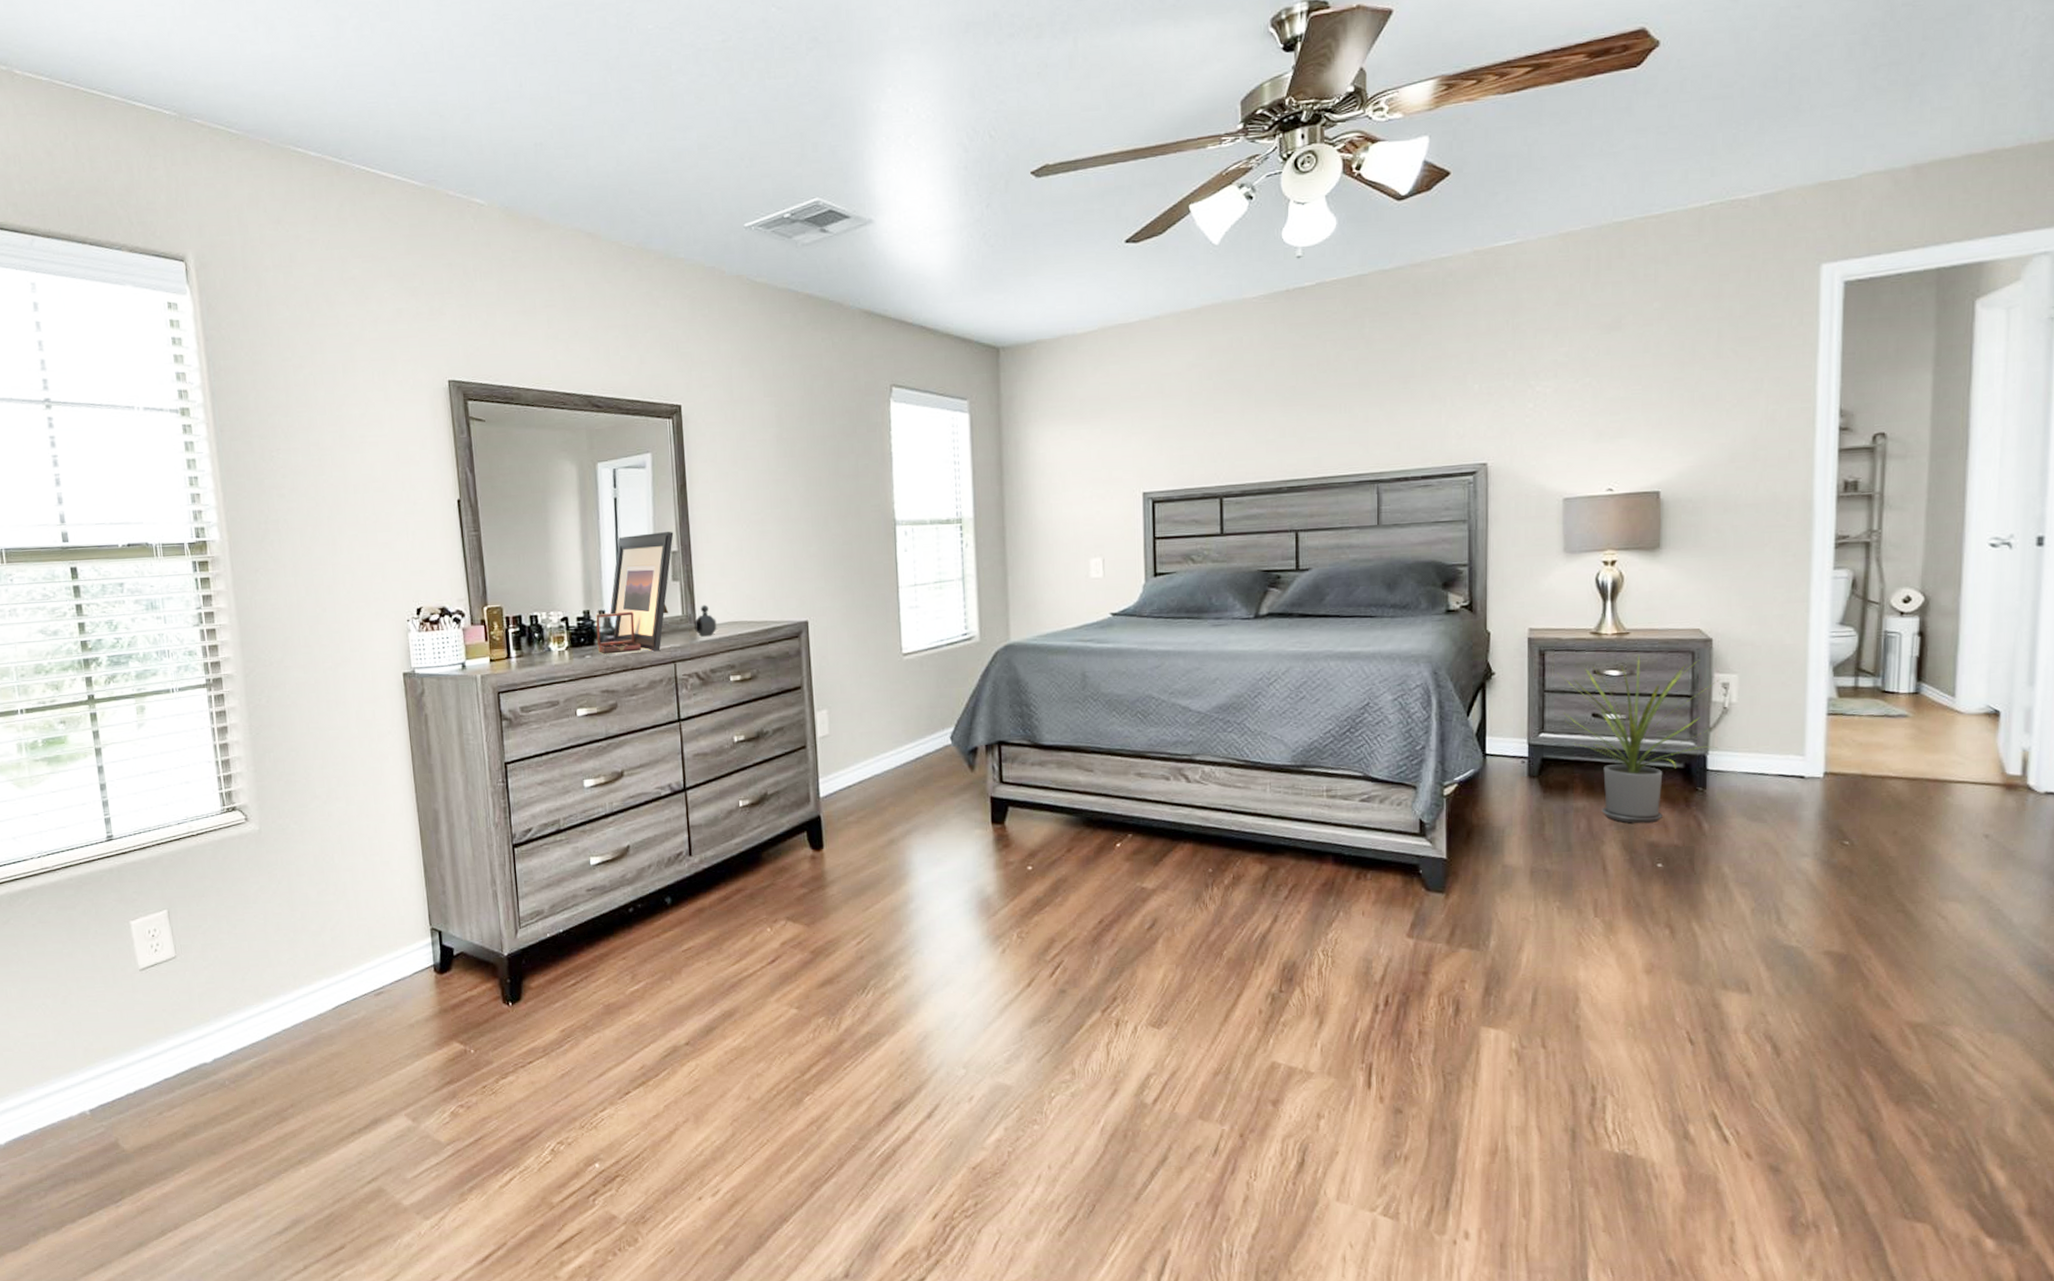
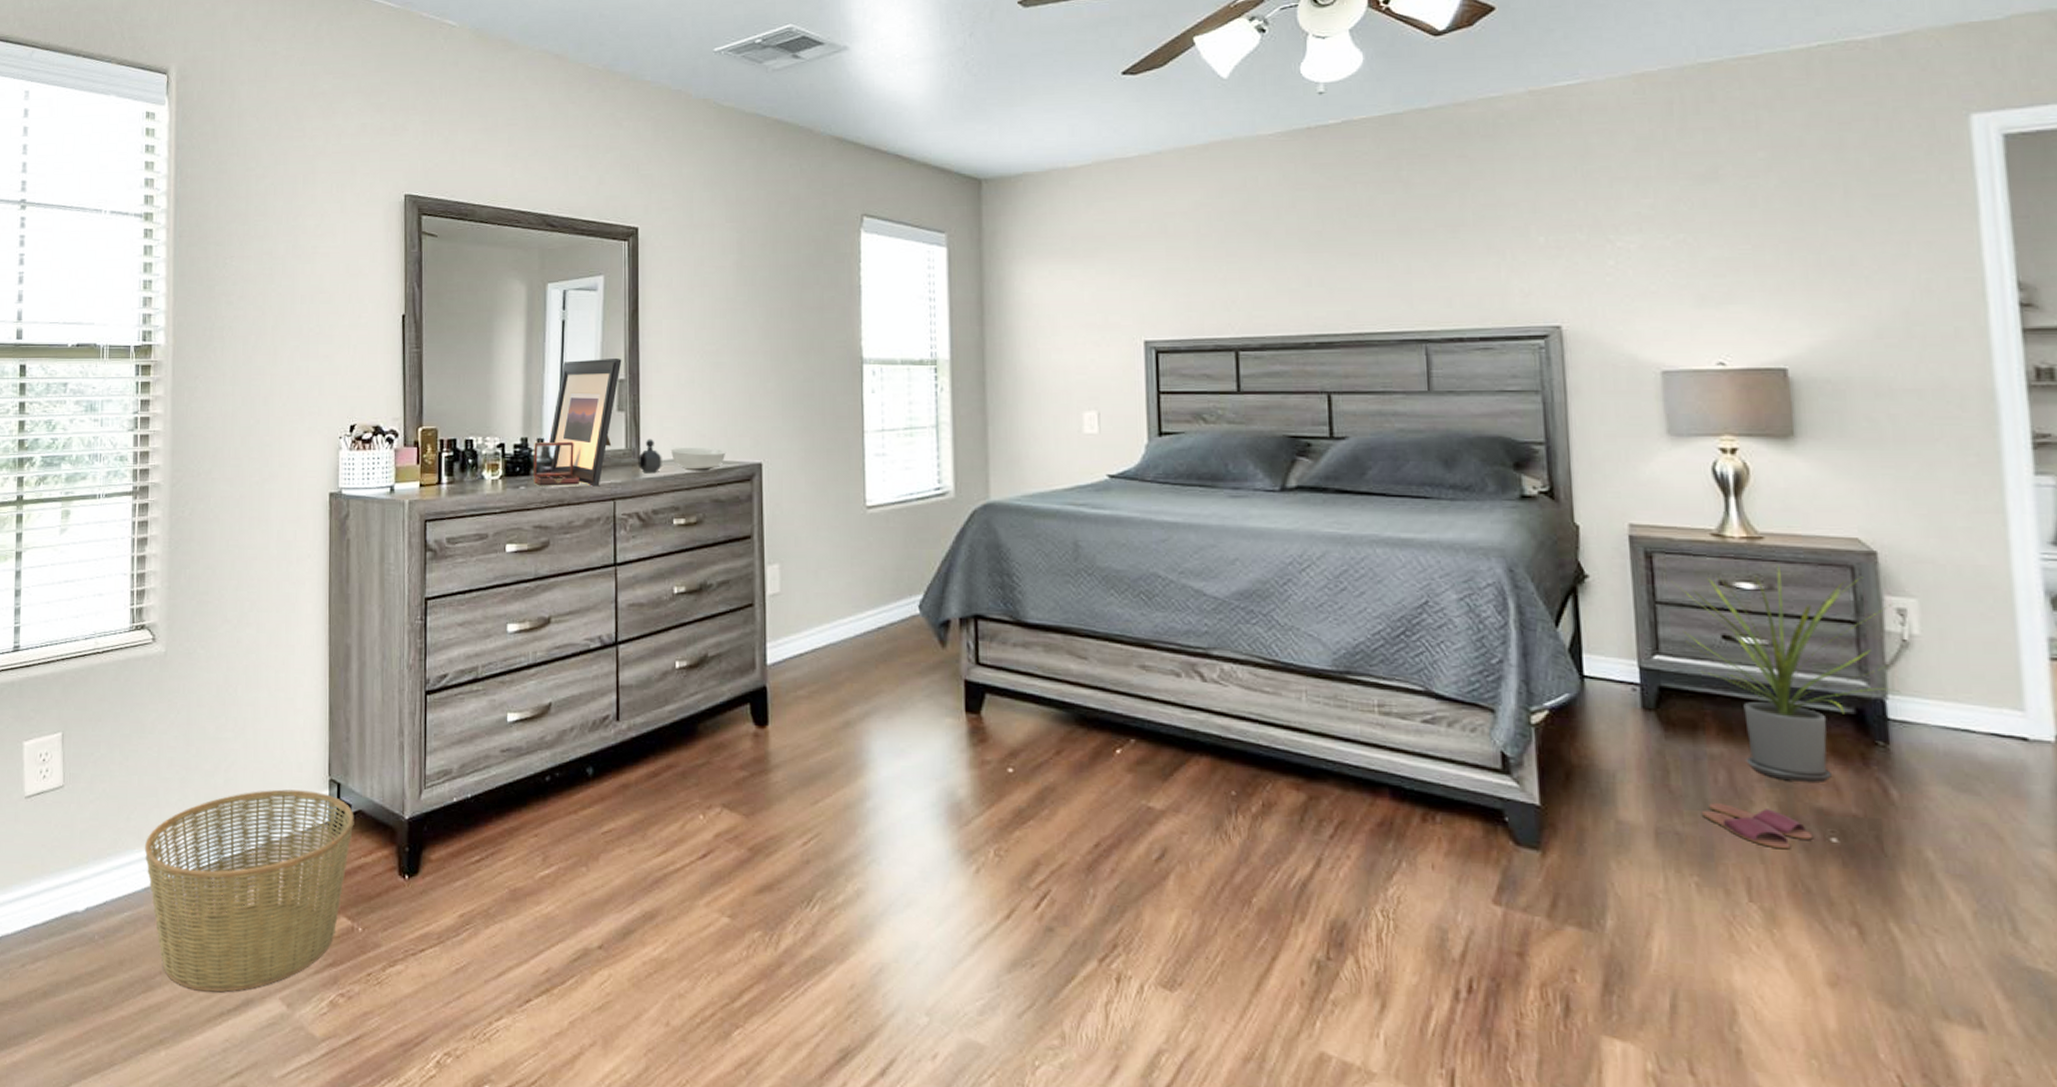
basket: none [262,939,458,1117] -> present [144,789,354,993]
bowl: none [723,610,775,632] -> present [670,448,726,471]
slippers: none [1565,845,1645,876] -> present [1701,803,1813,850]

